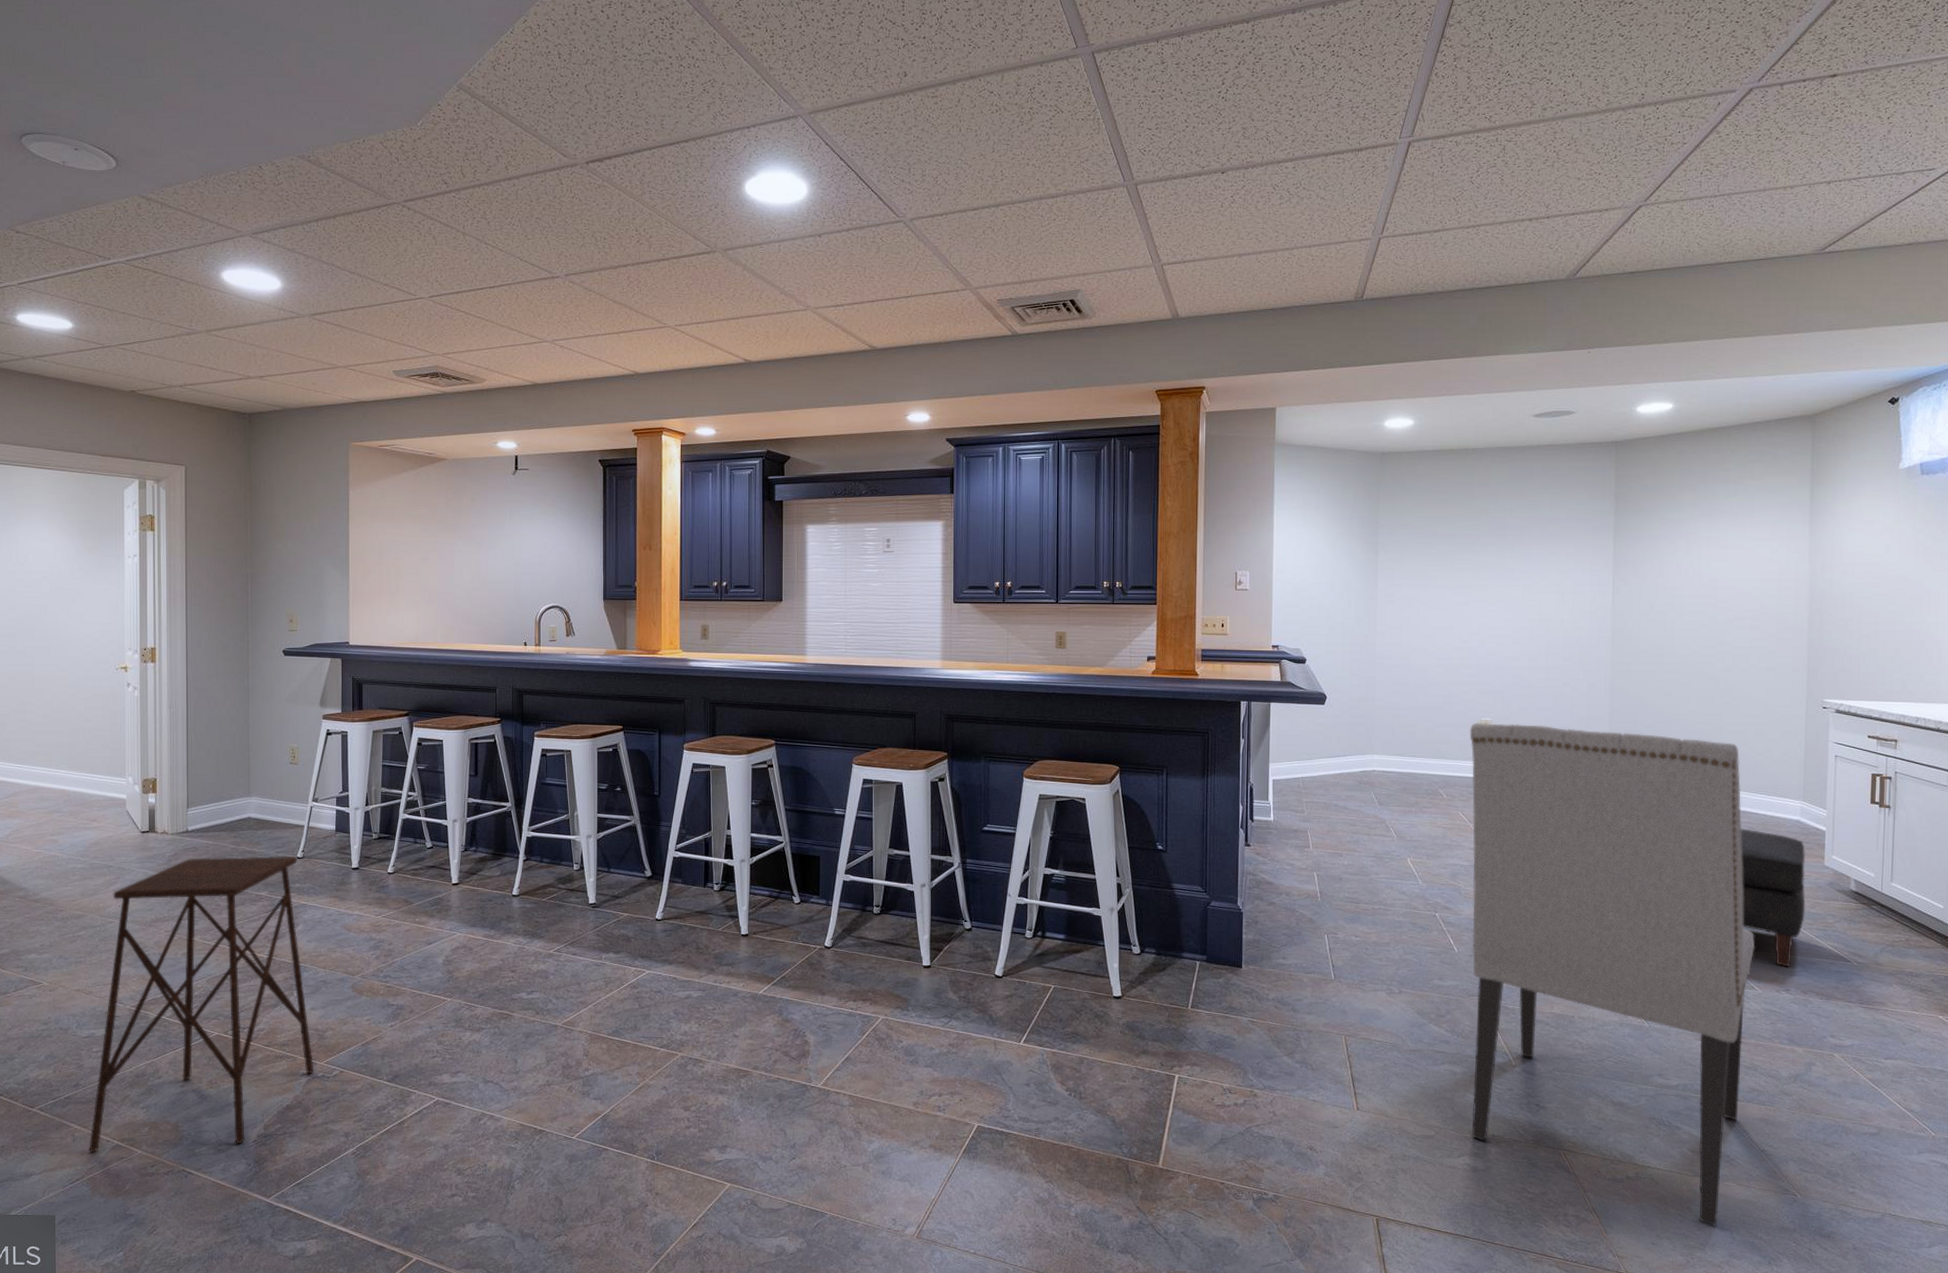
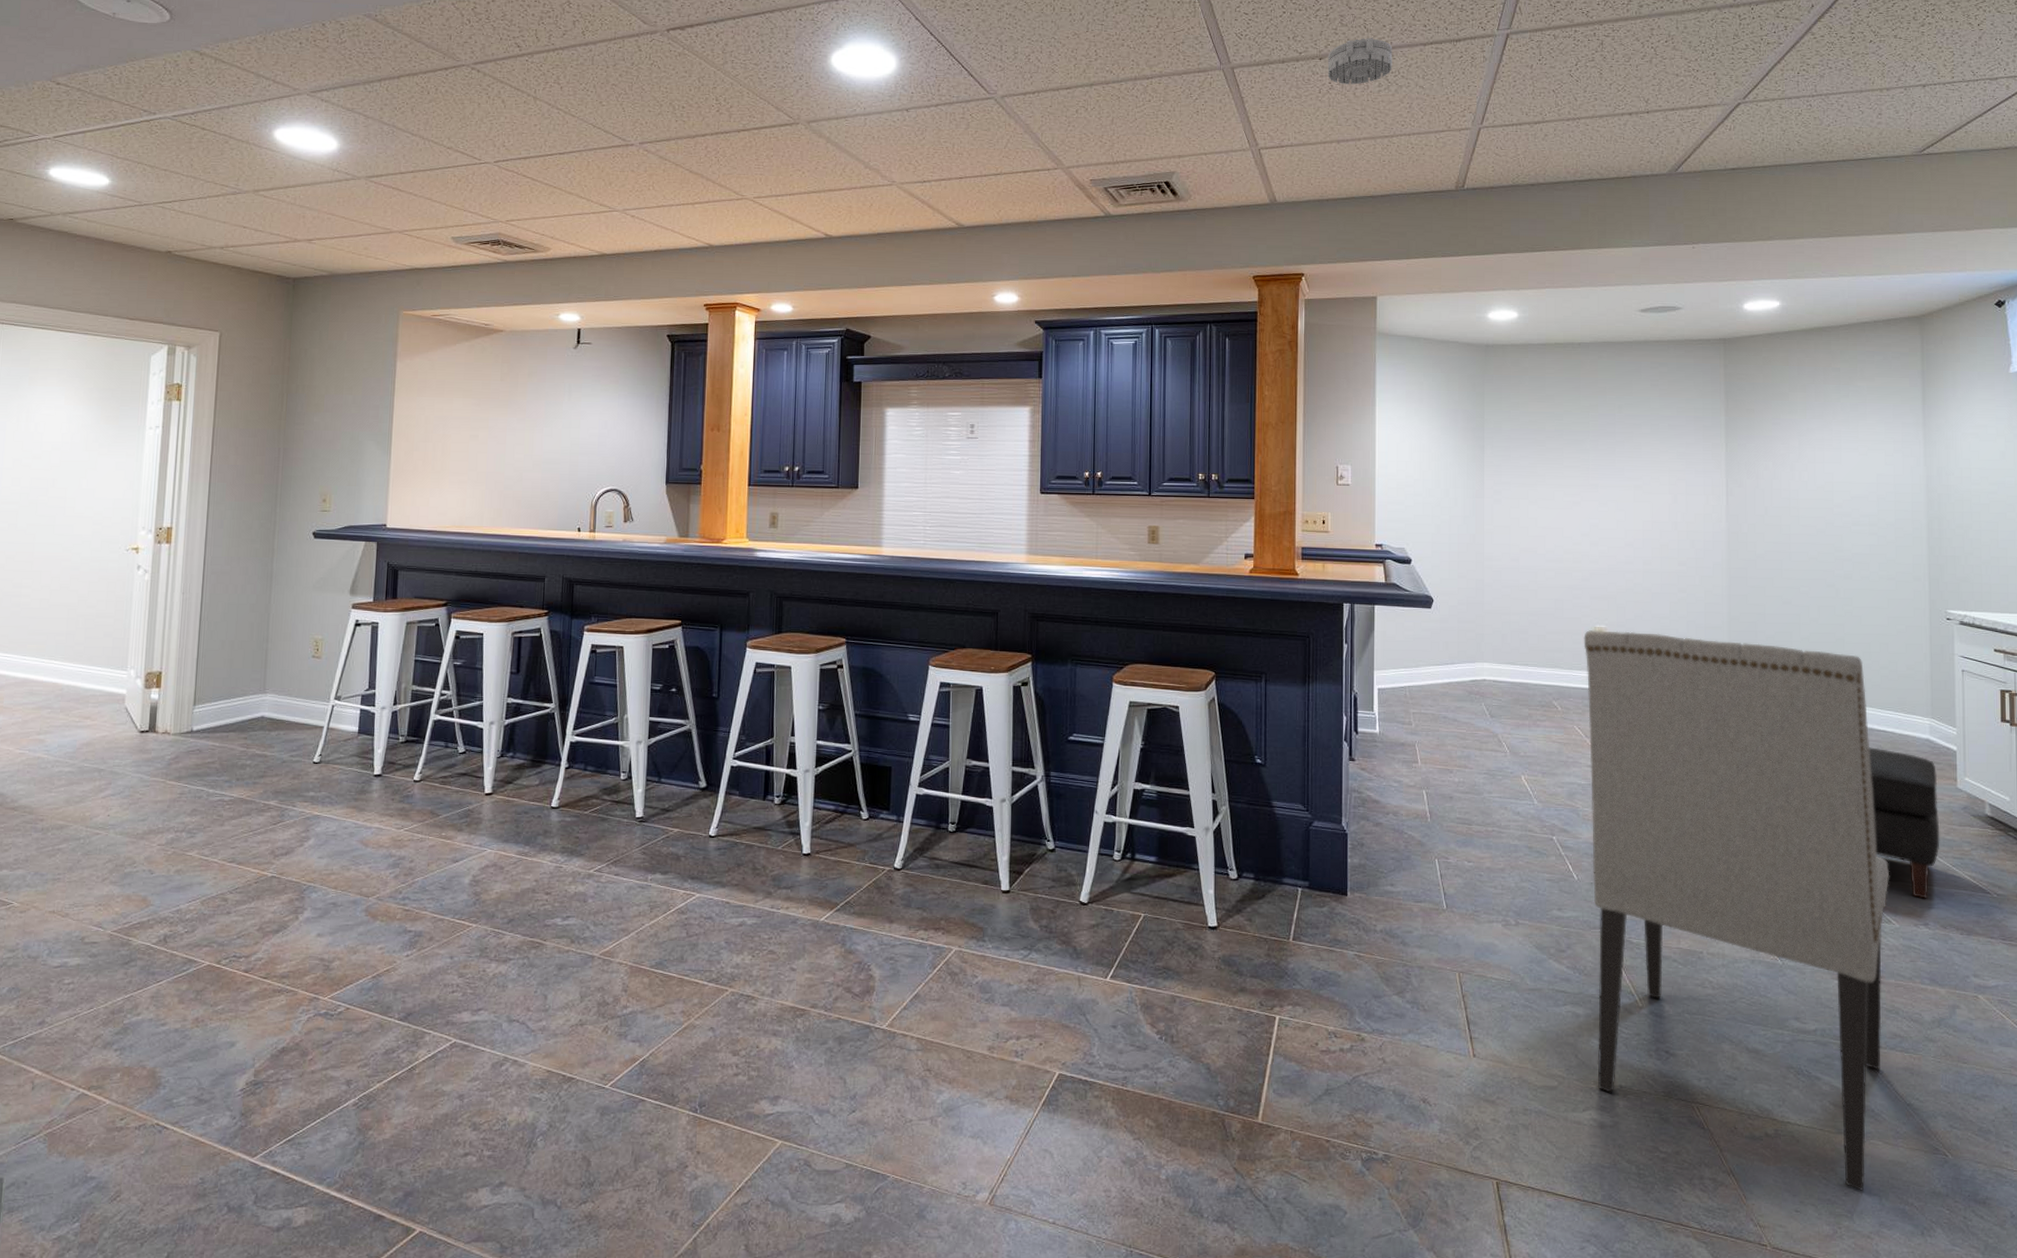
side table: present [89,855,314,1153] -> none [49,760,317,1104]
smoke detector: none [1230,149,1295,198] -> present [1327,37,1393,85]

